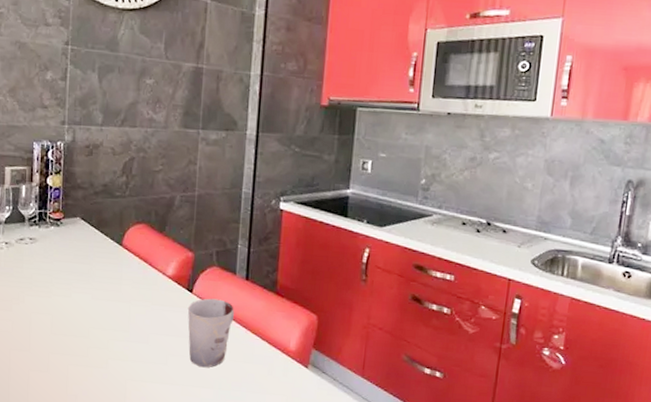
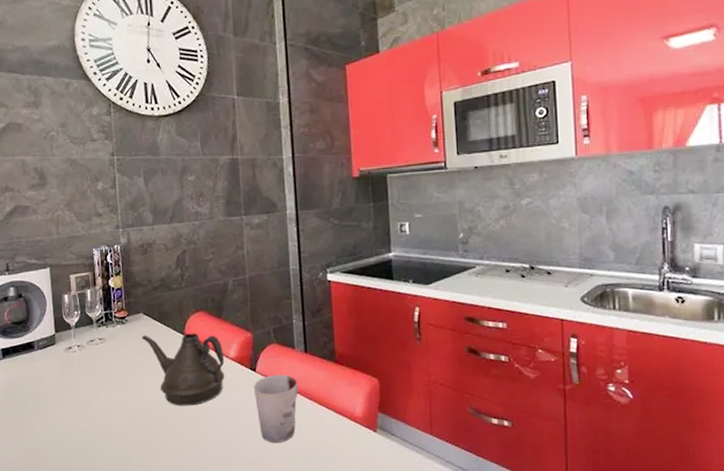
teapot: none [75,240,162,320] -> present [141,333,225,406]

